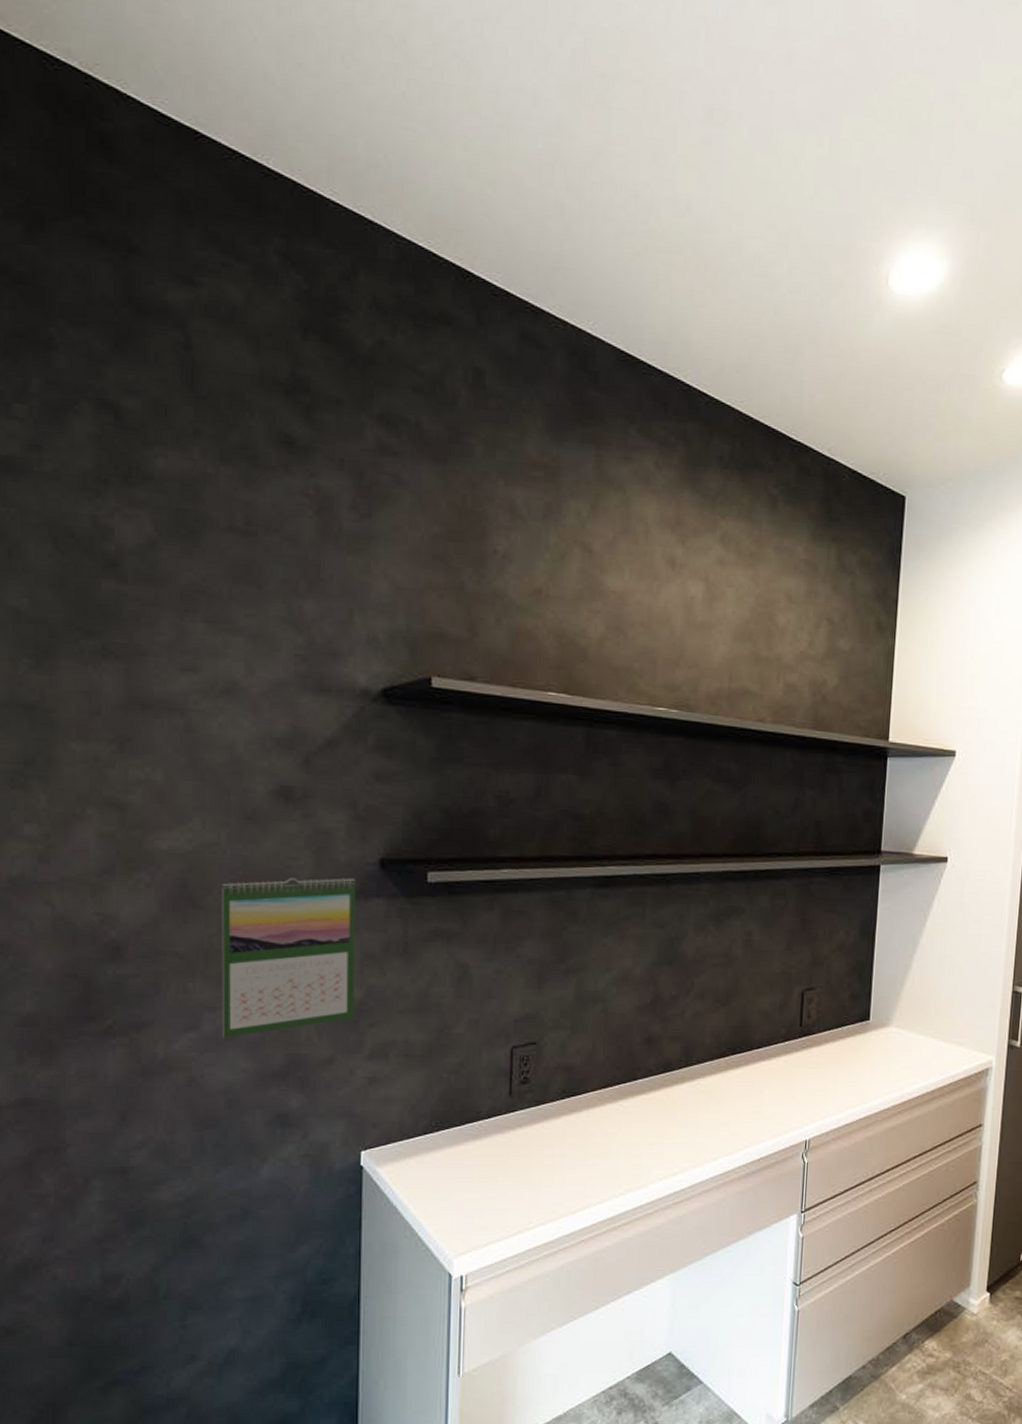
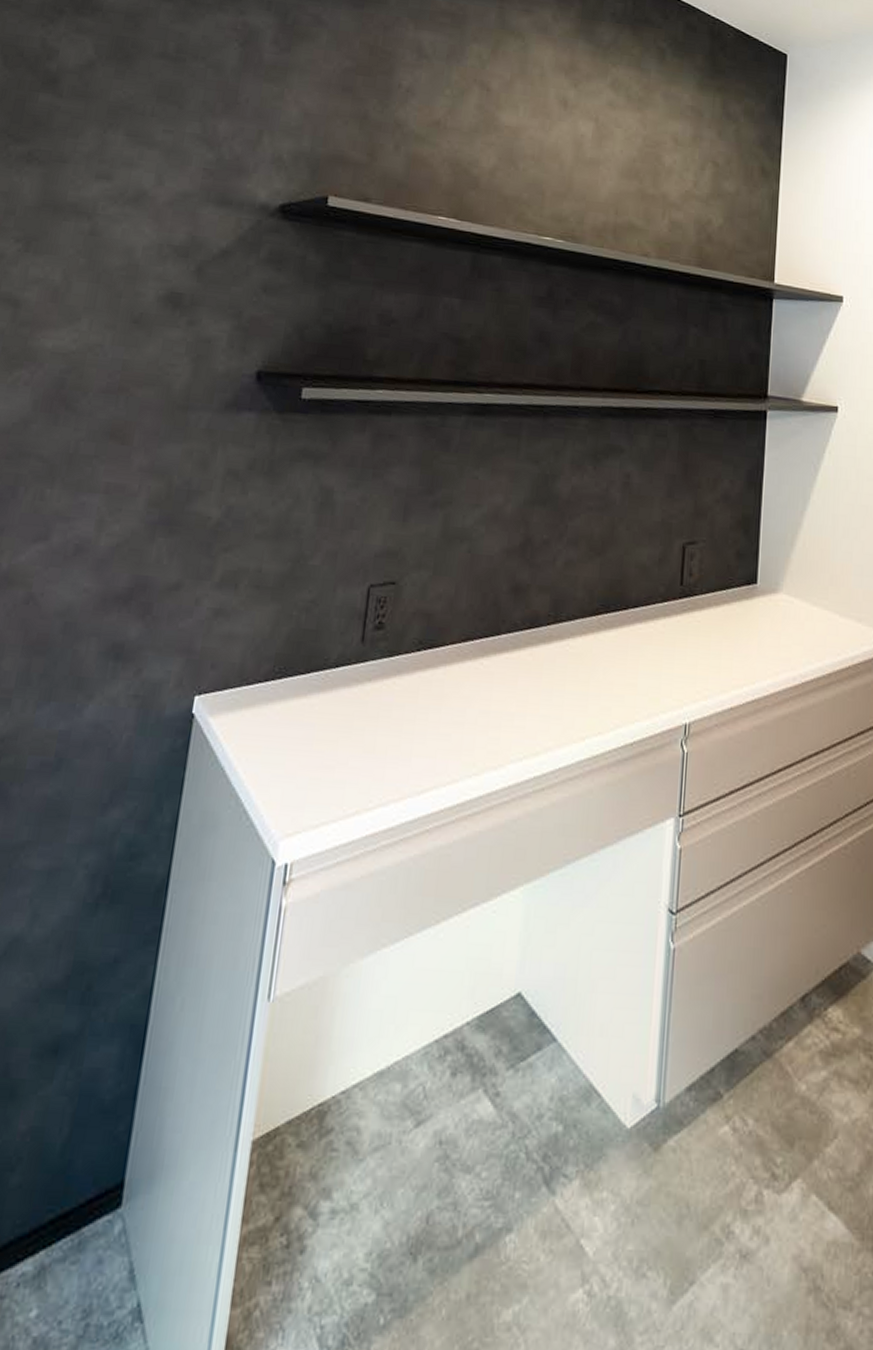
calendar: present [221,877,356,1038] -> none [71,384,230,553]

